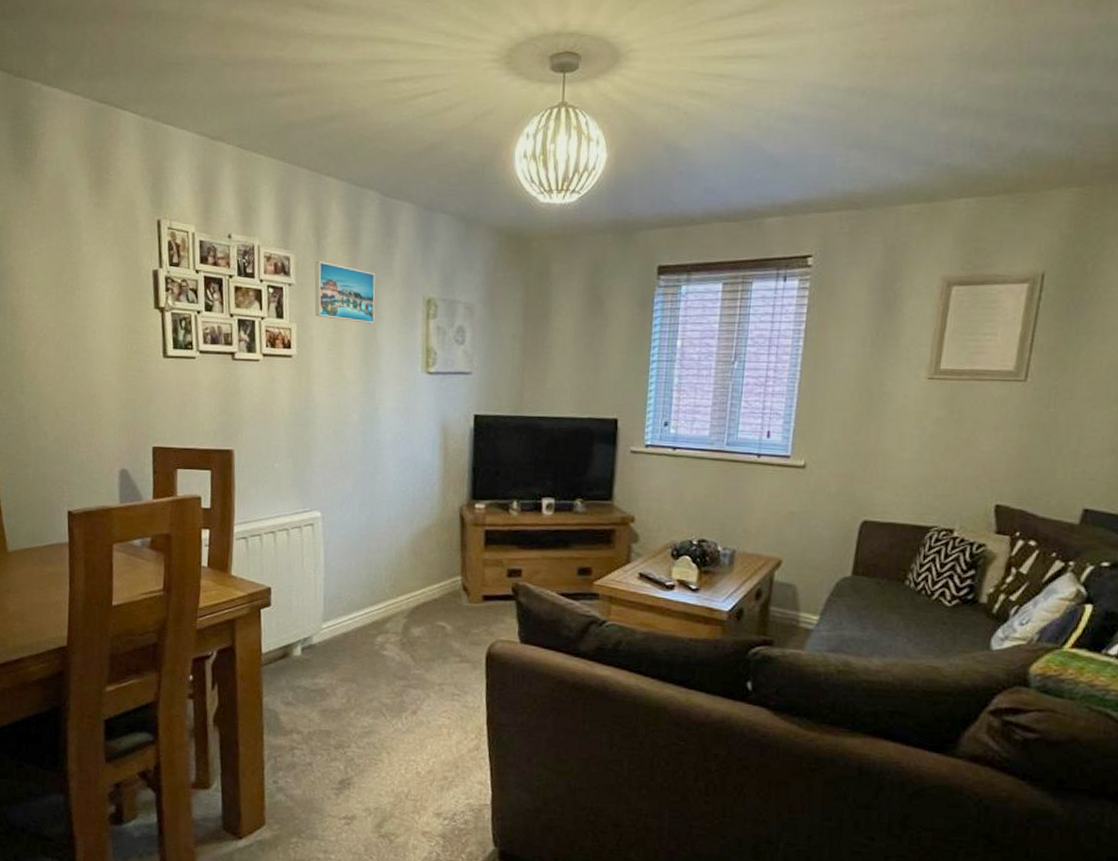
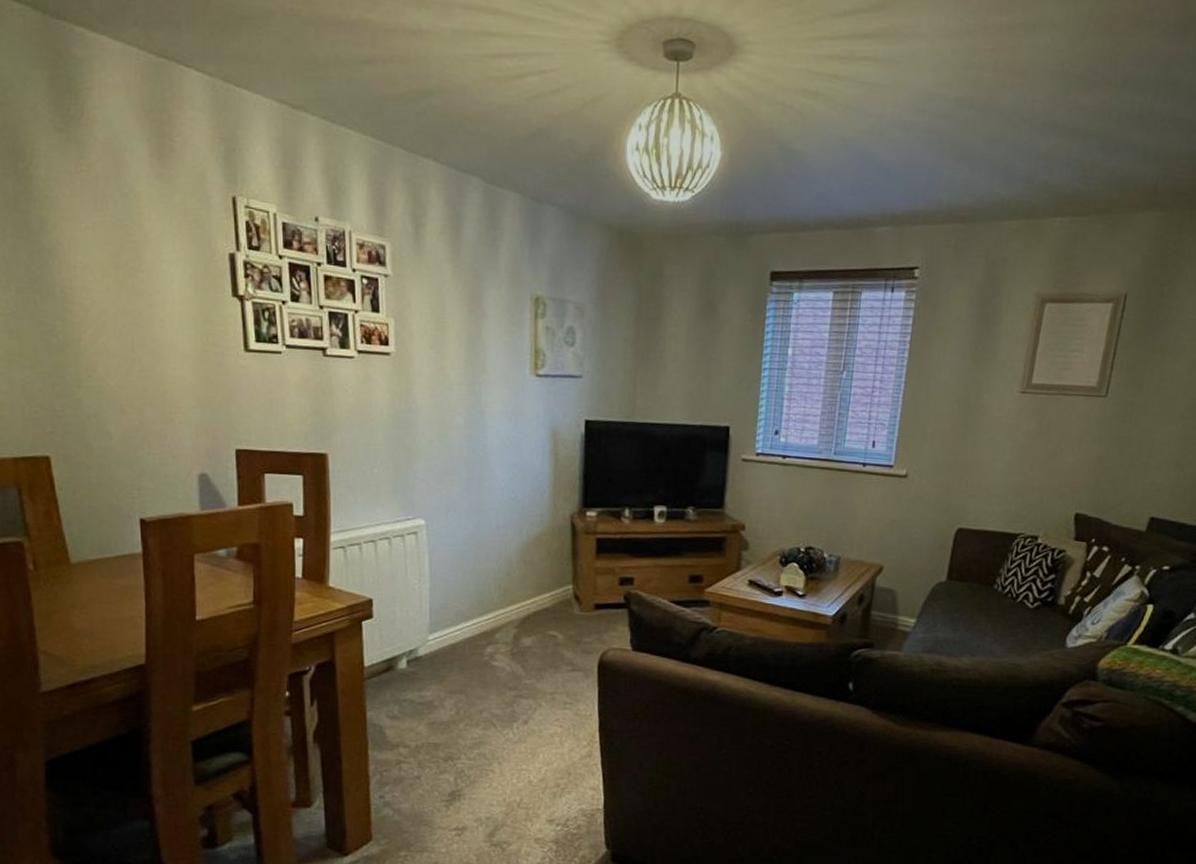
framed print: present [314,262,375,324] -> none [413,252,480,322]

